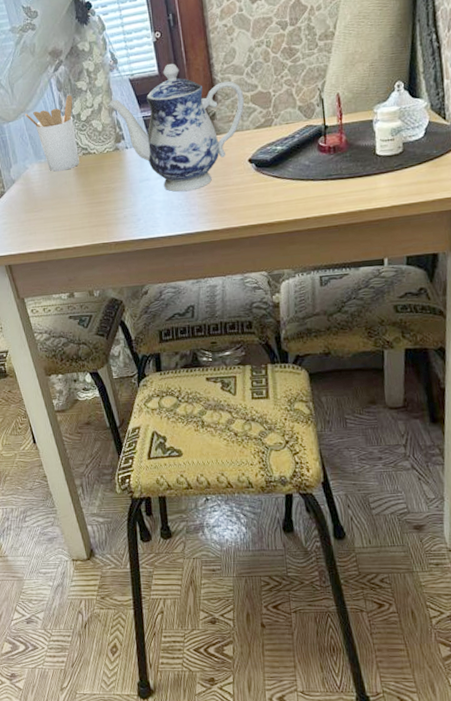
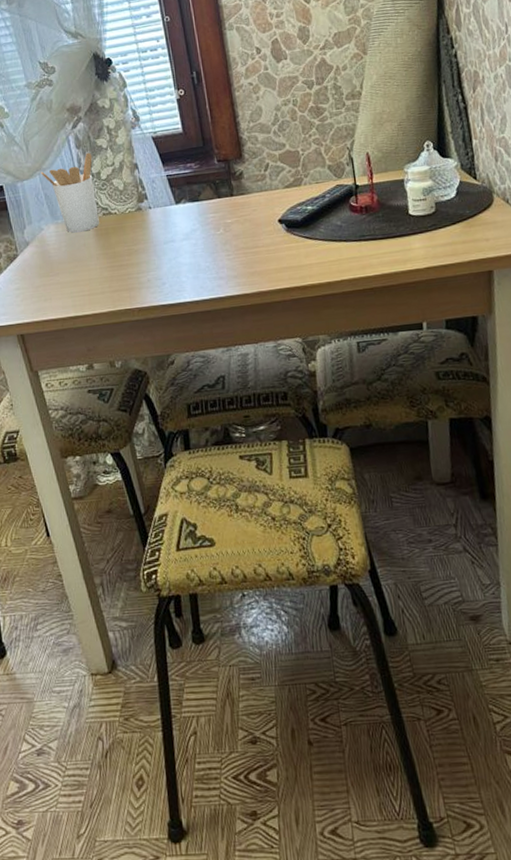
teapot: present [107,63,245,192] -> none [129,121,273,254]

